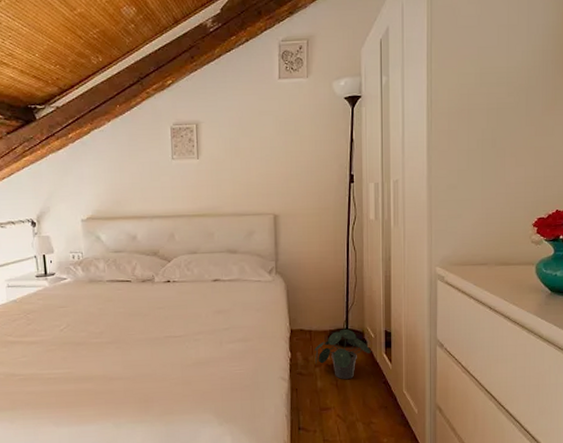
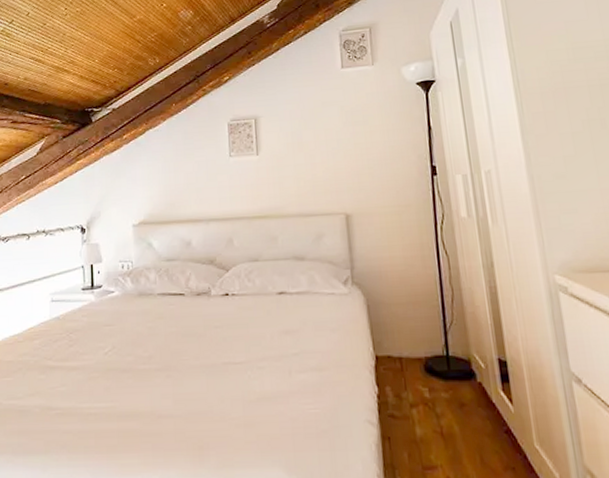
potted plant: present [314,329,372,380] -> none [407,356,485,427]

